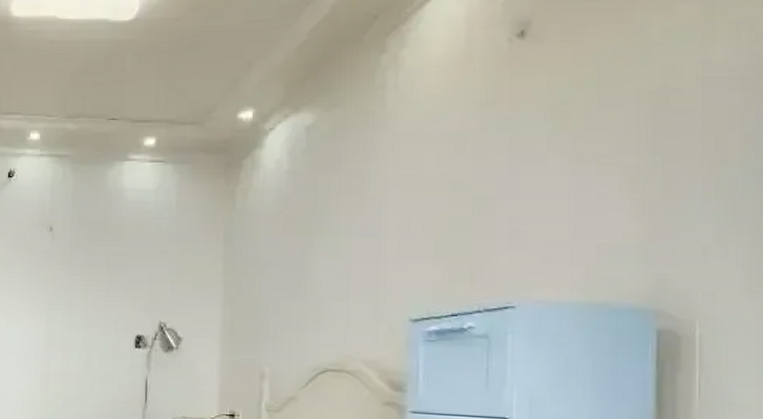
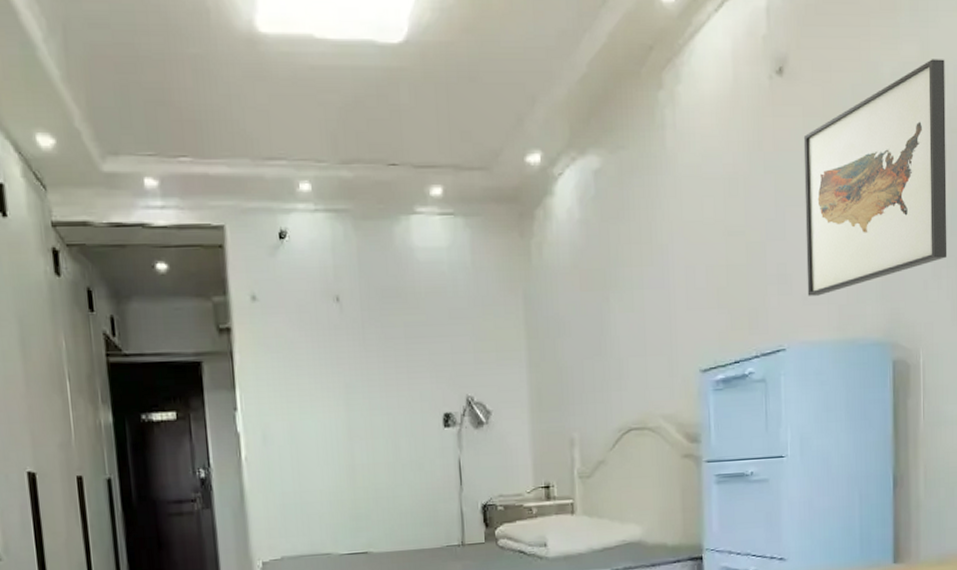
wall art: none [545,17,737,255] -> present [803,59,948,296]

